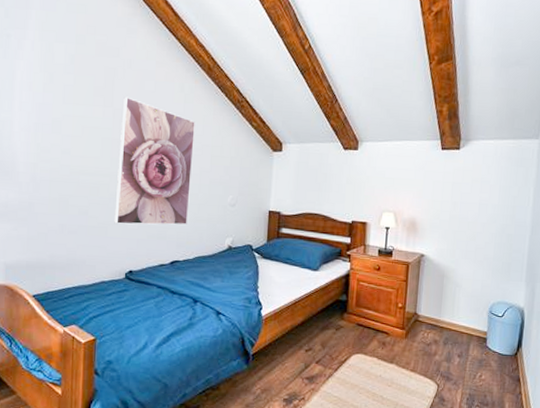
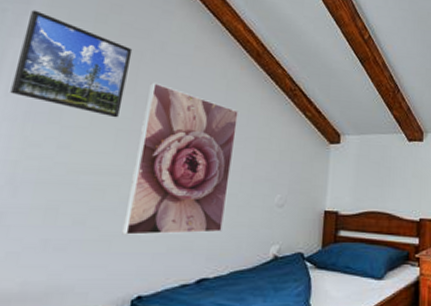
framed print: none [23,34,107,128] -> present [10,10,133,118]

